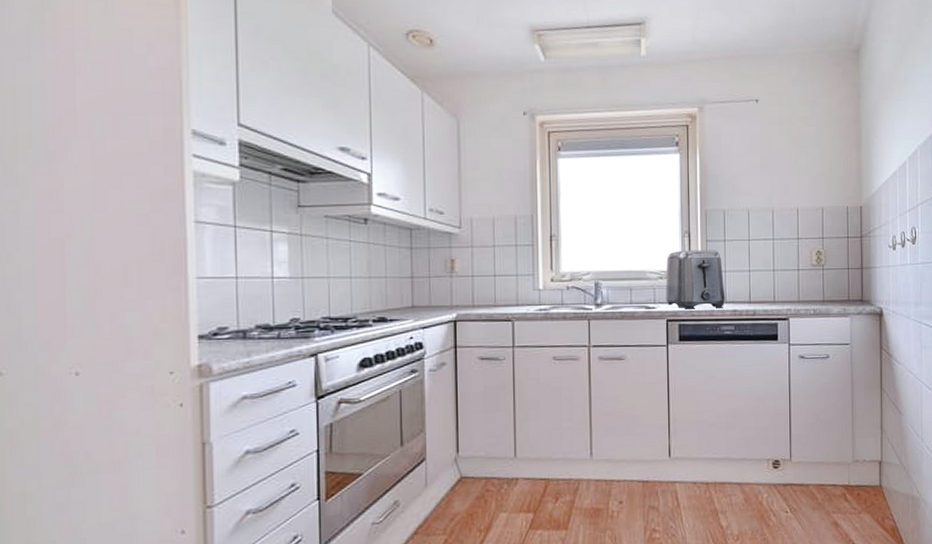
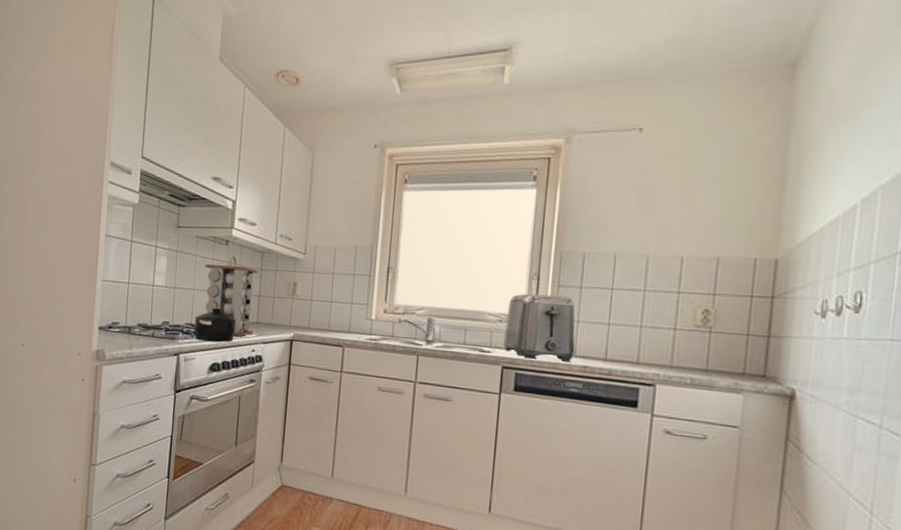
saucepan: none [333,296,388,335] -> present [194,308,237,342]
spice rack: none [340,234,409,325] -> present [205,255,258,337]

